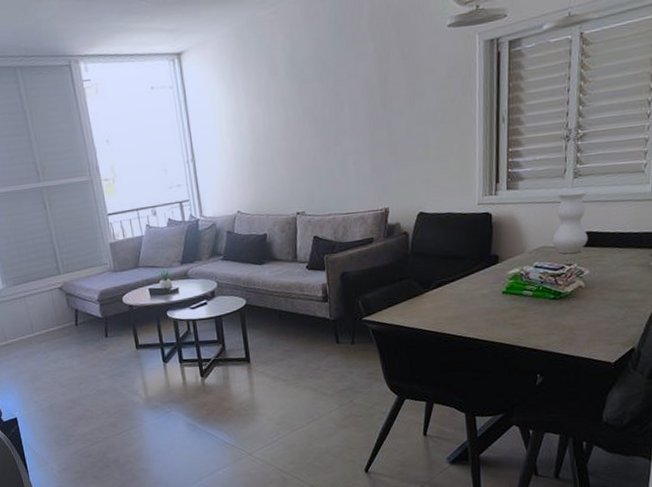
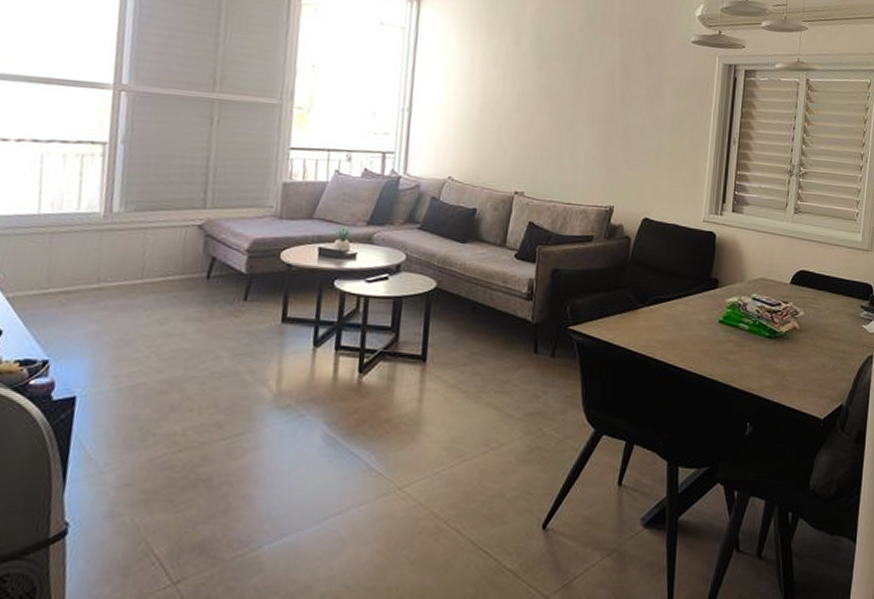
vase: present [552,190,588,255] -> none [771,225,807,291]

